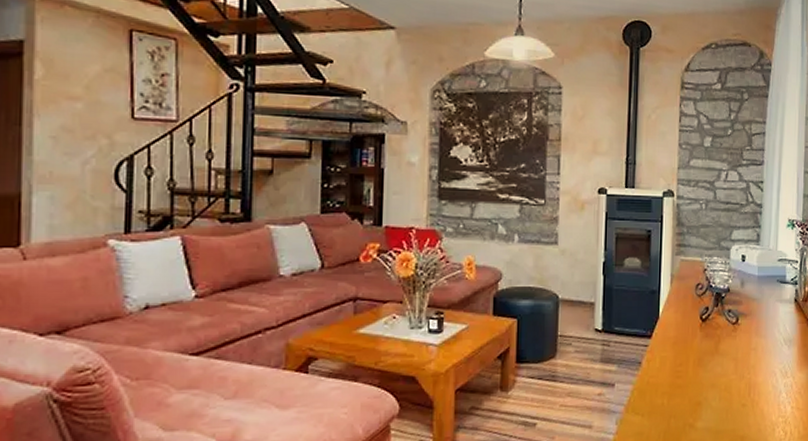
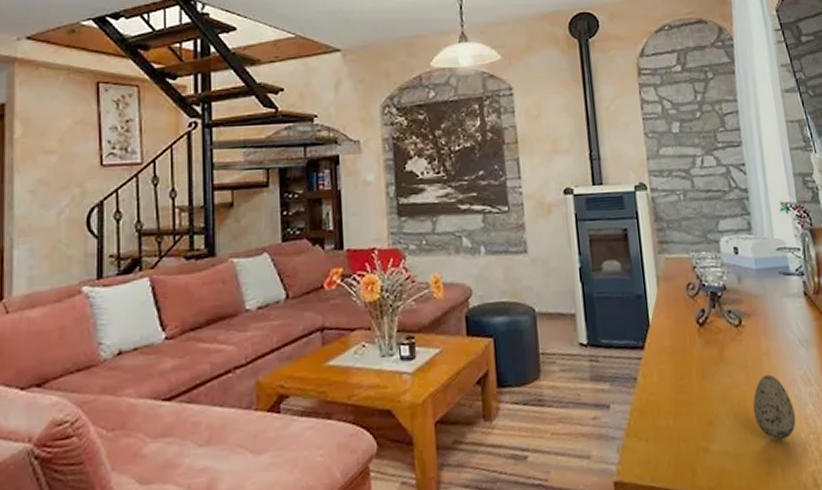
decorative egg: none [736,366,770,421] -> present [752,374,796,440]

